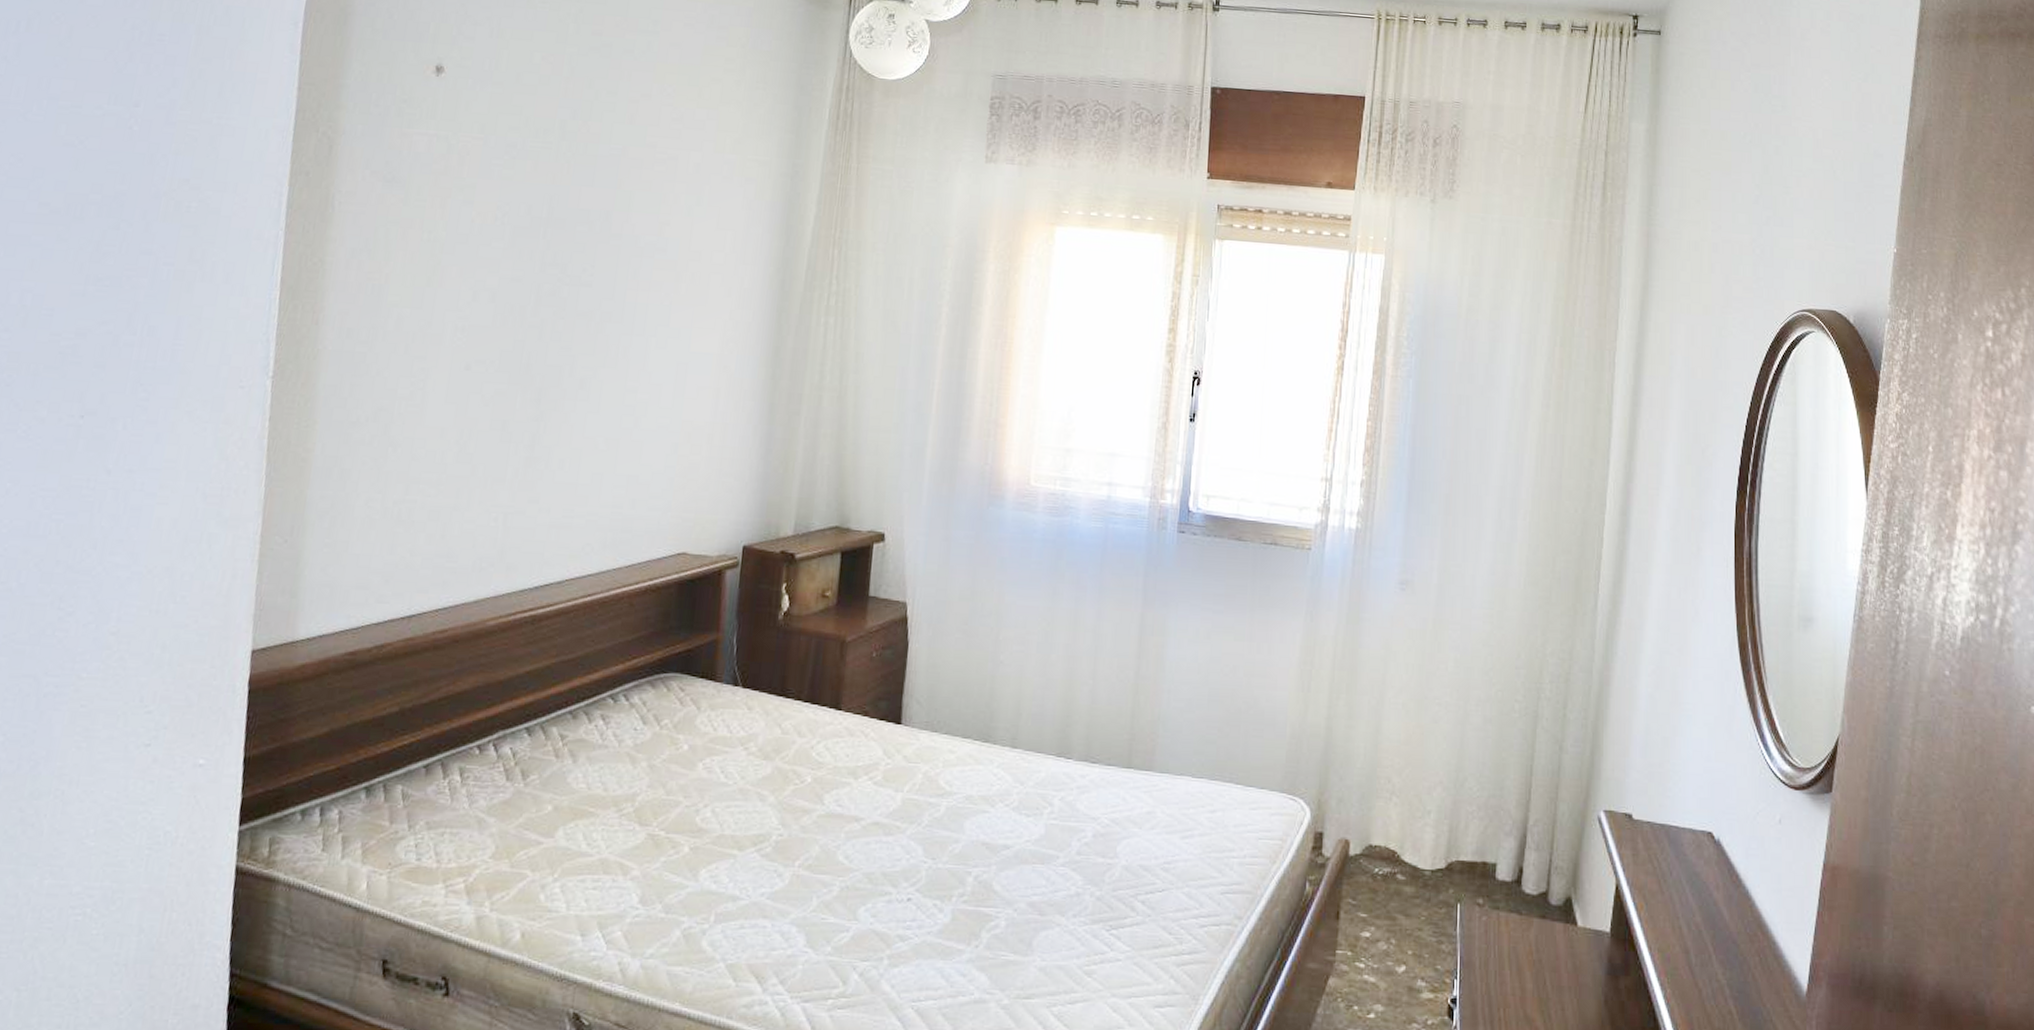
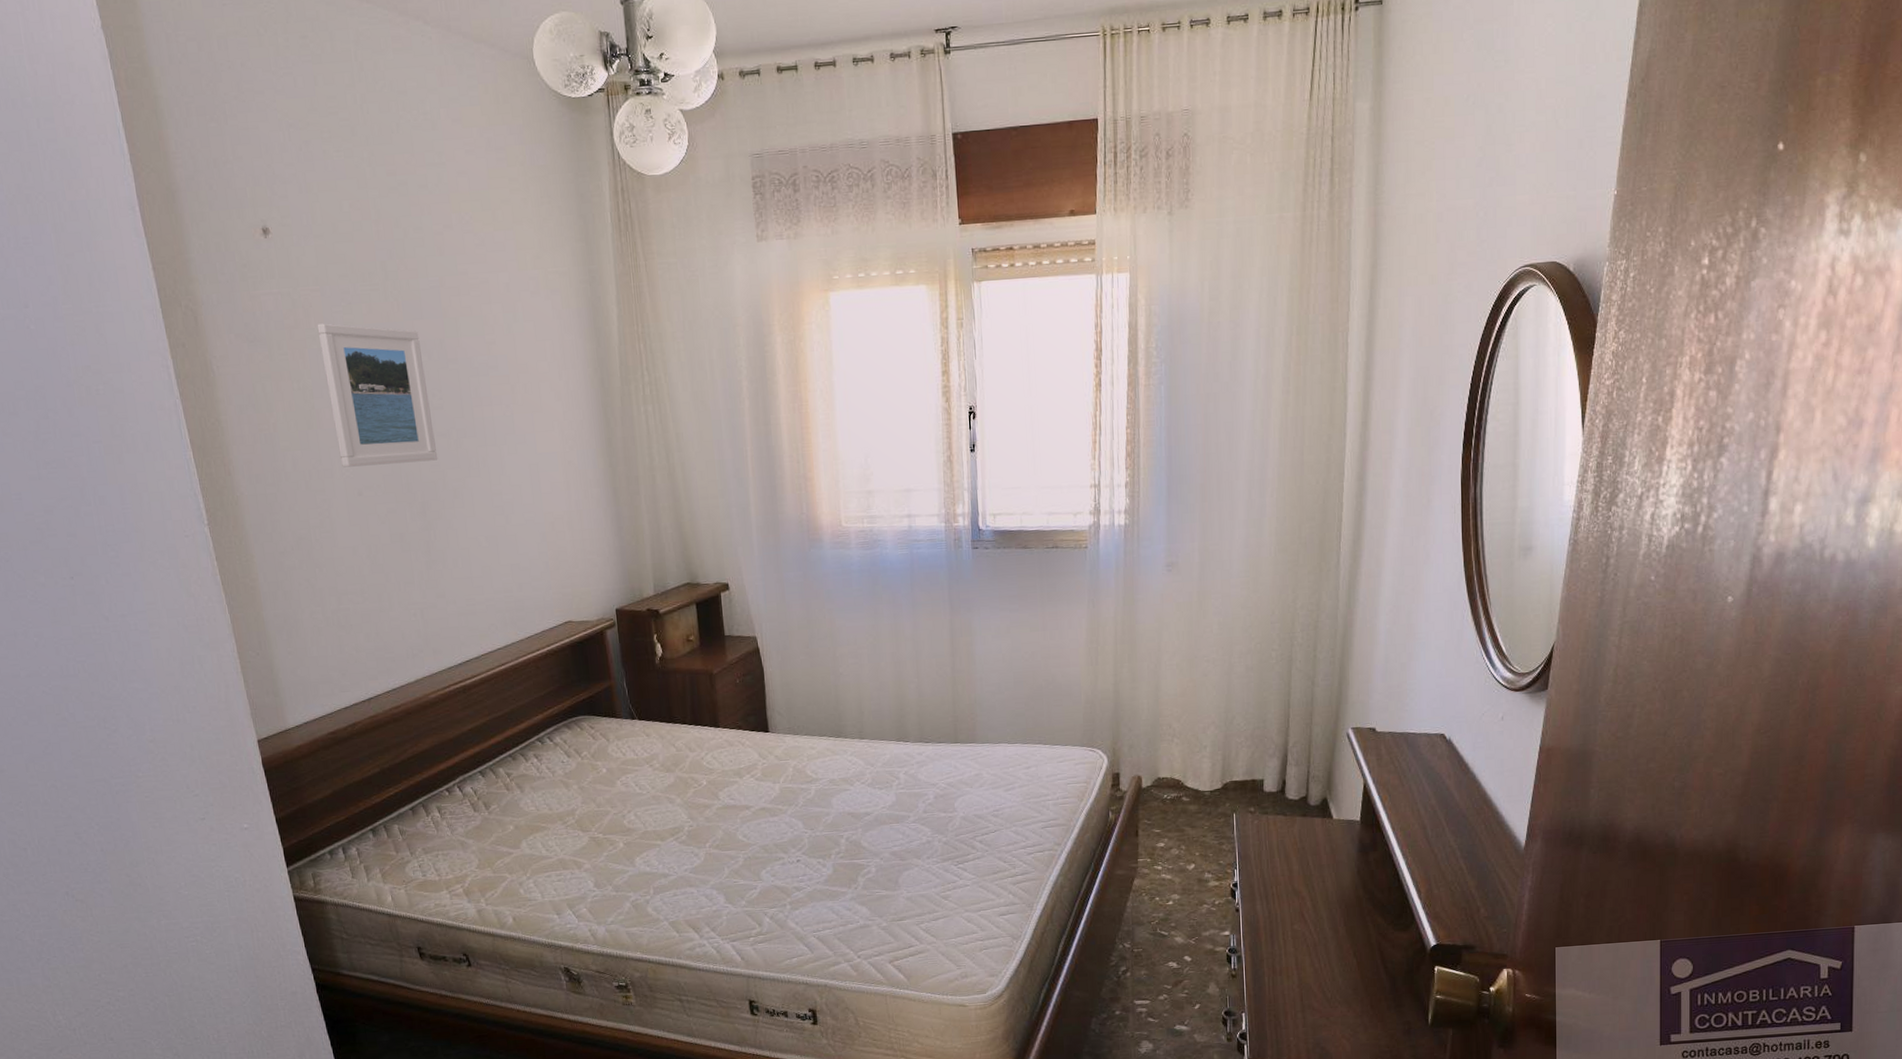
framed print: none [455,174,585,343] -> present [317,323,438,467]

